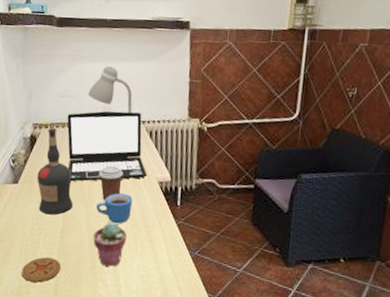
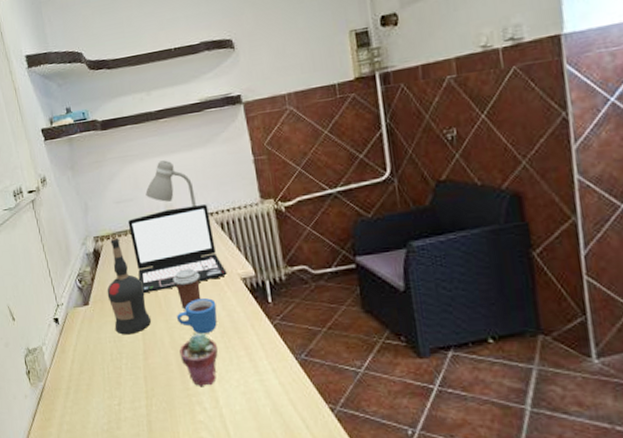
coaster: present [22,257,61,283] -> none [108,384,151,415]

